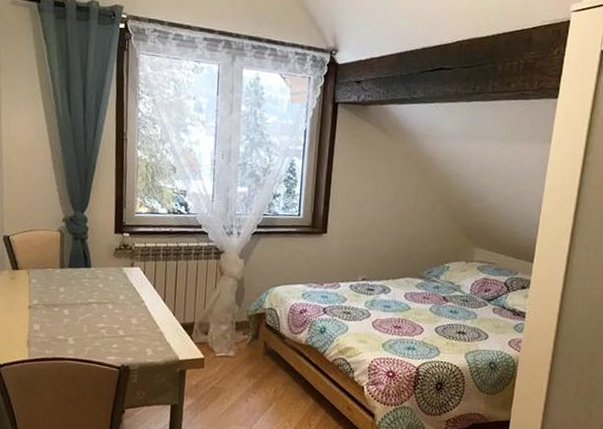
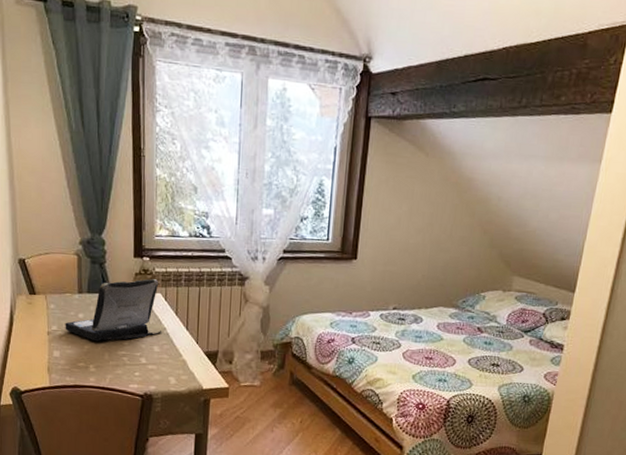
laptop: none [46,253,141,315] -> present [65,279,163,342]

